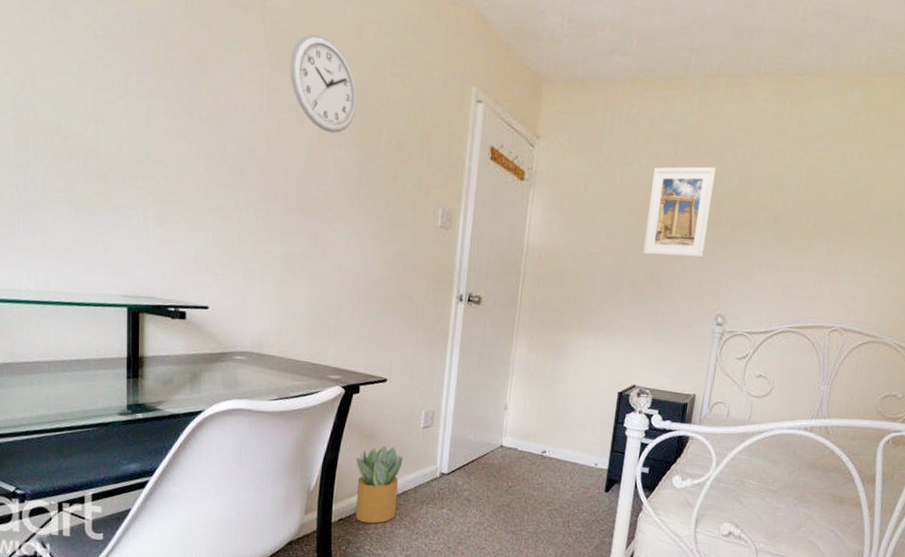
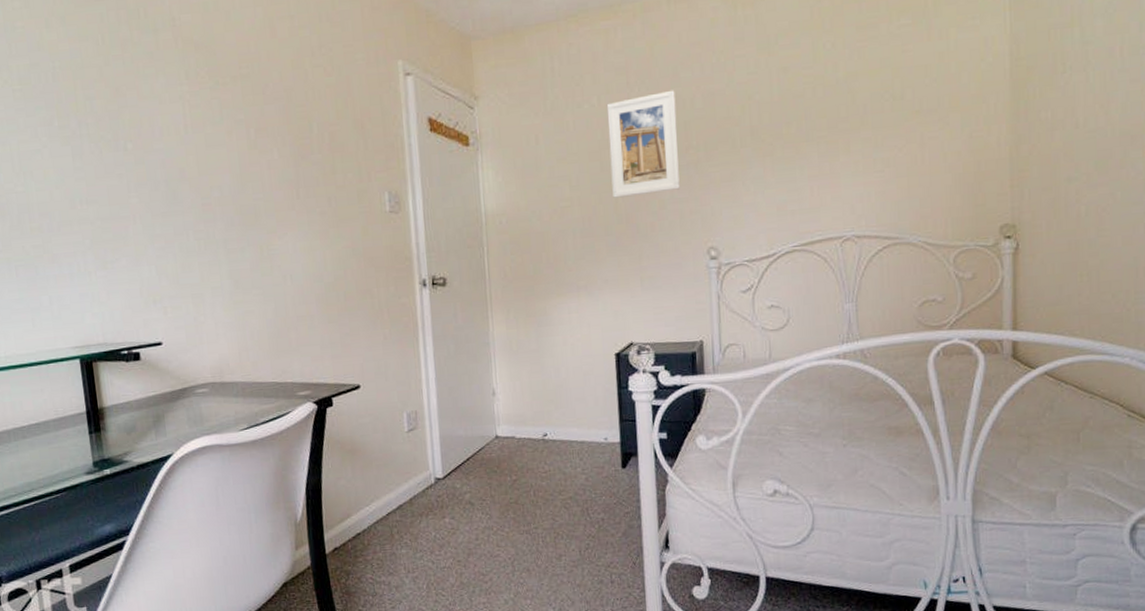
wall clock: present [290,34,357,134] -> none [207,42,282,139]
potted plant: present [355,446,403,524] -> none [341,459,394,549]

